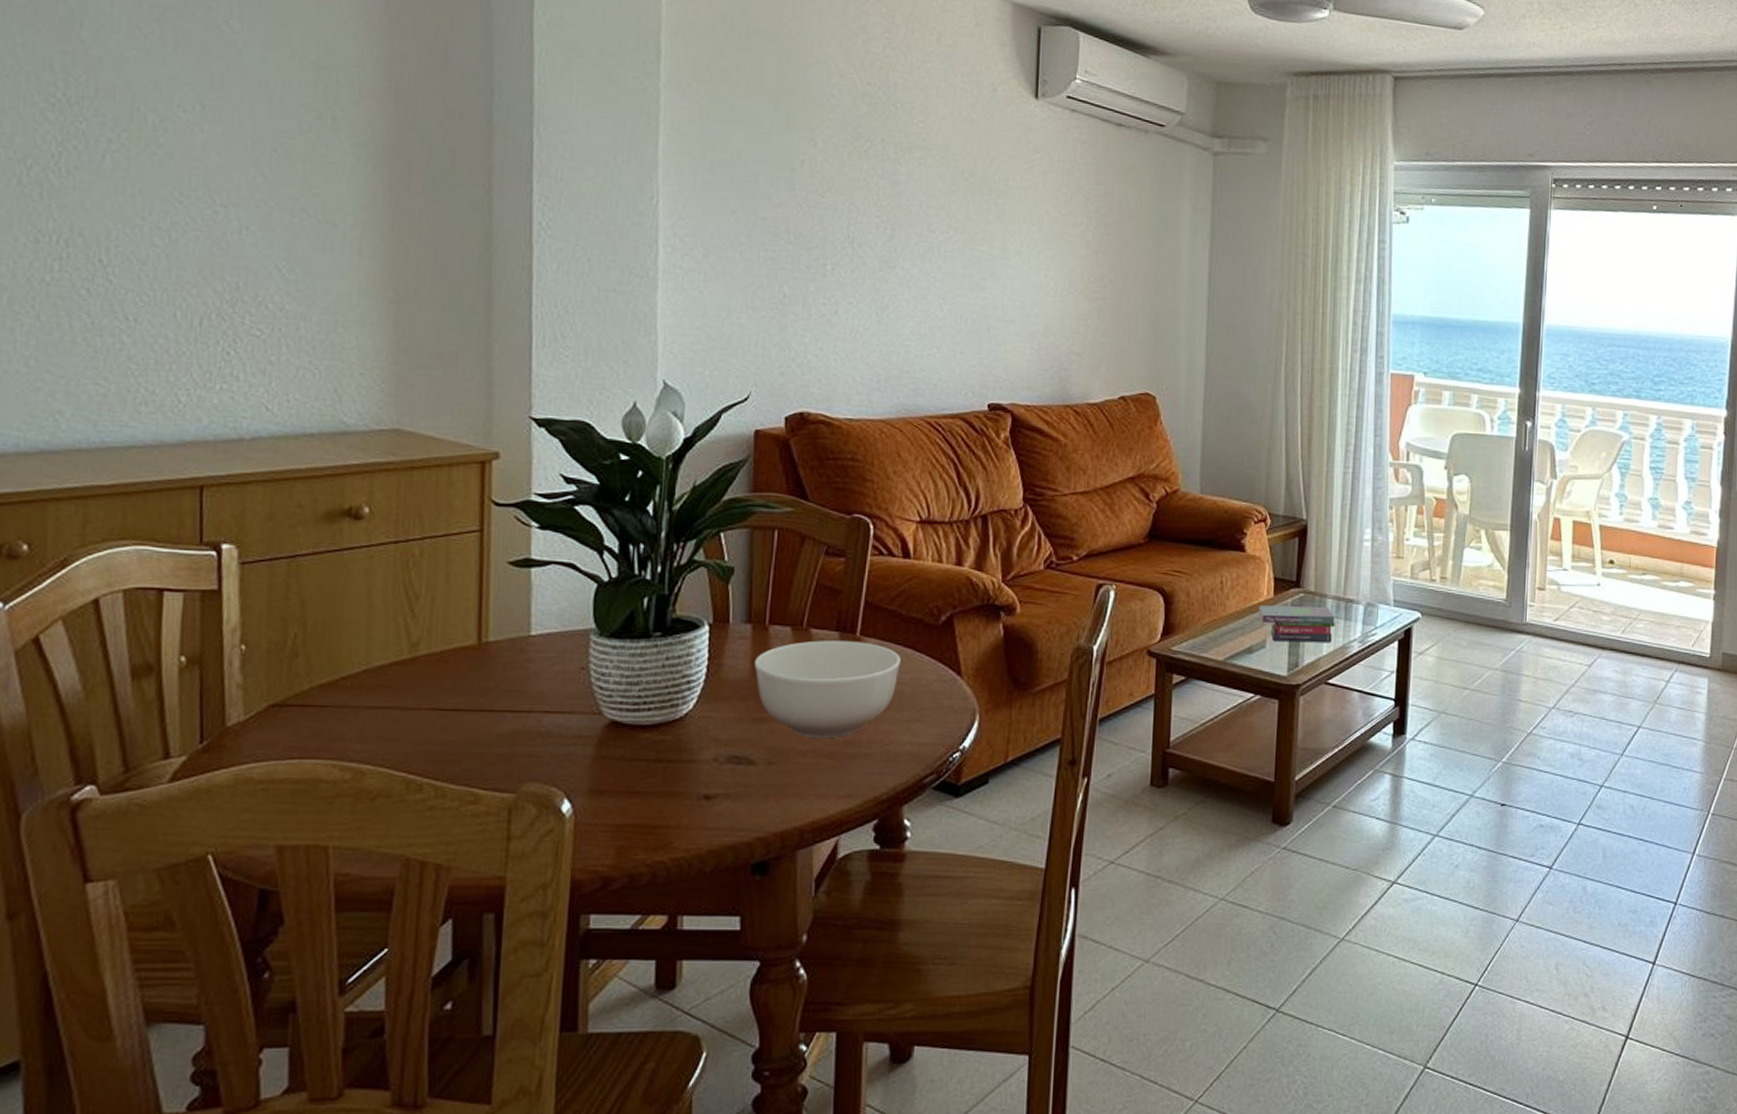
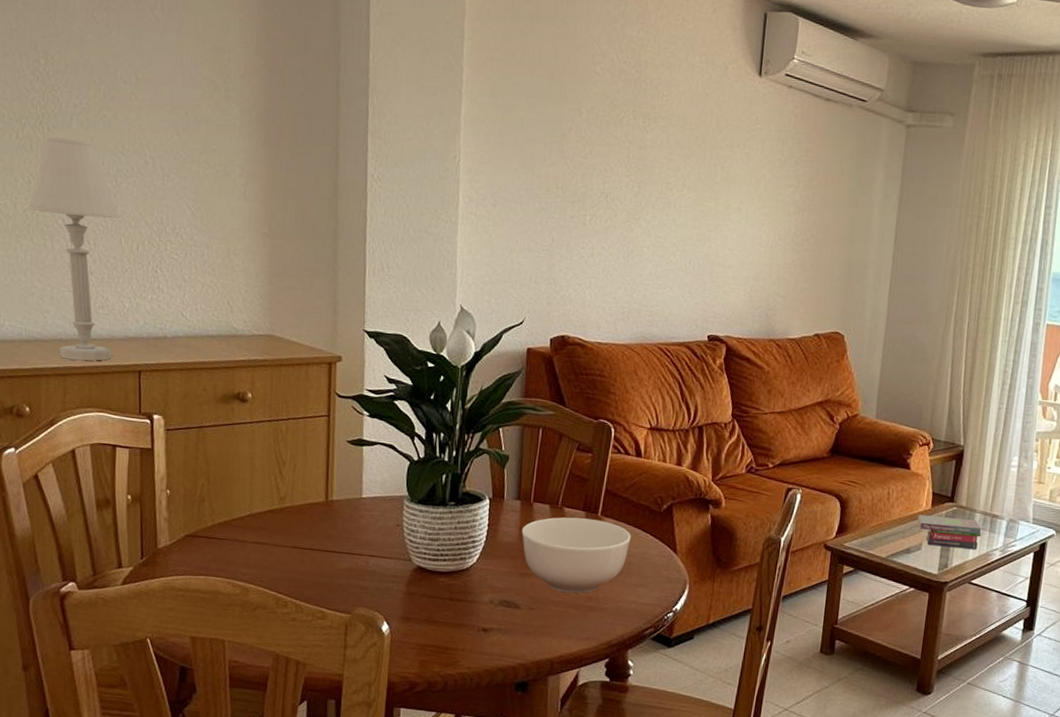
table lamp: none [32,180,175,477] -> present [27,136,120,361]

